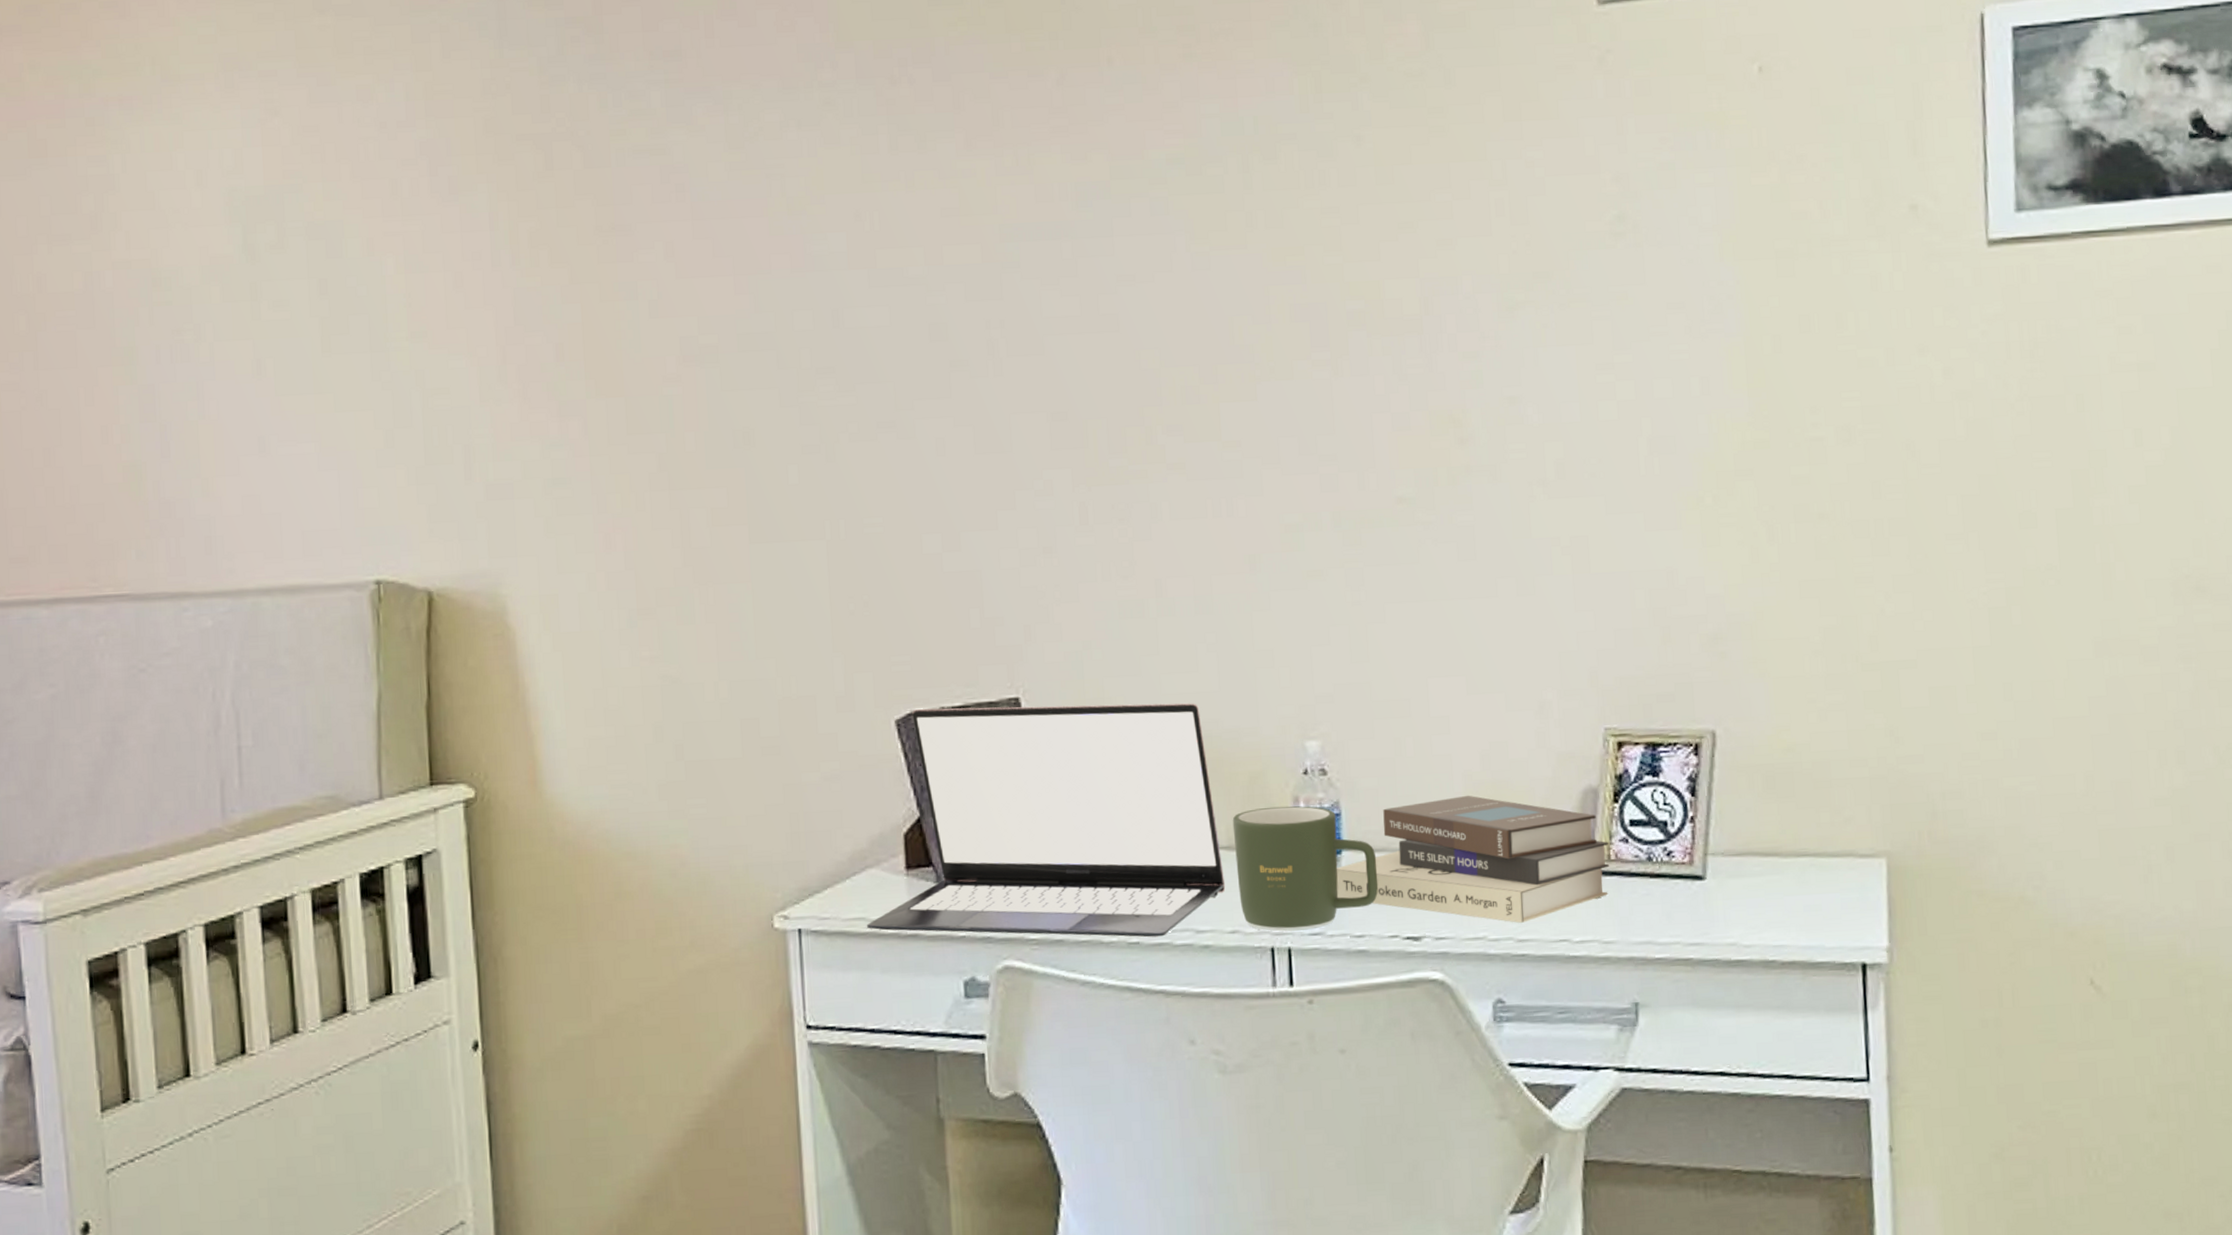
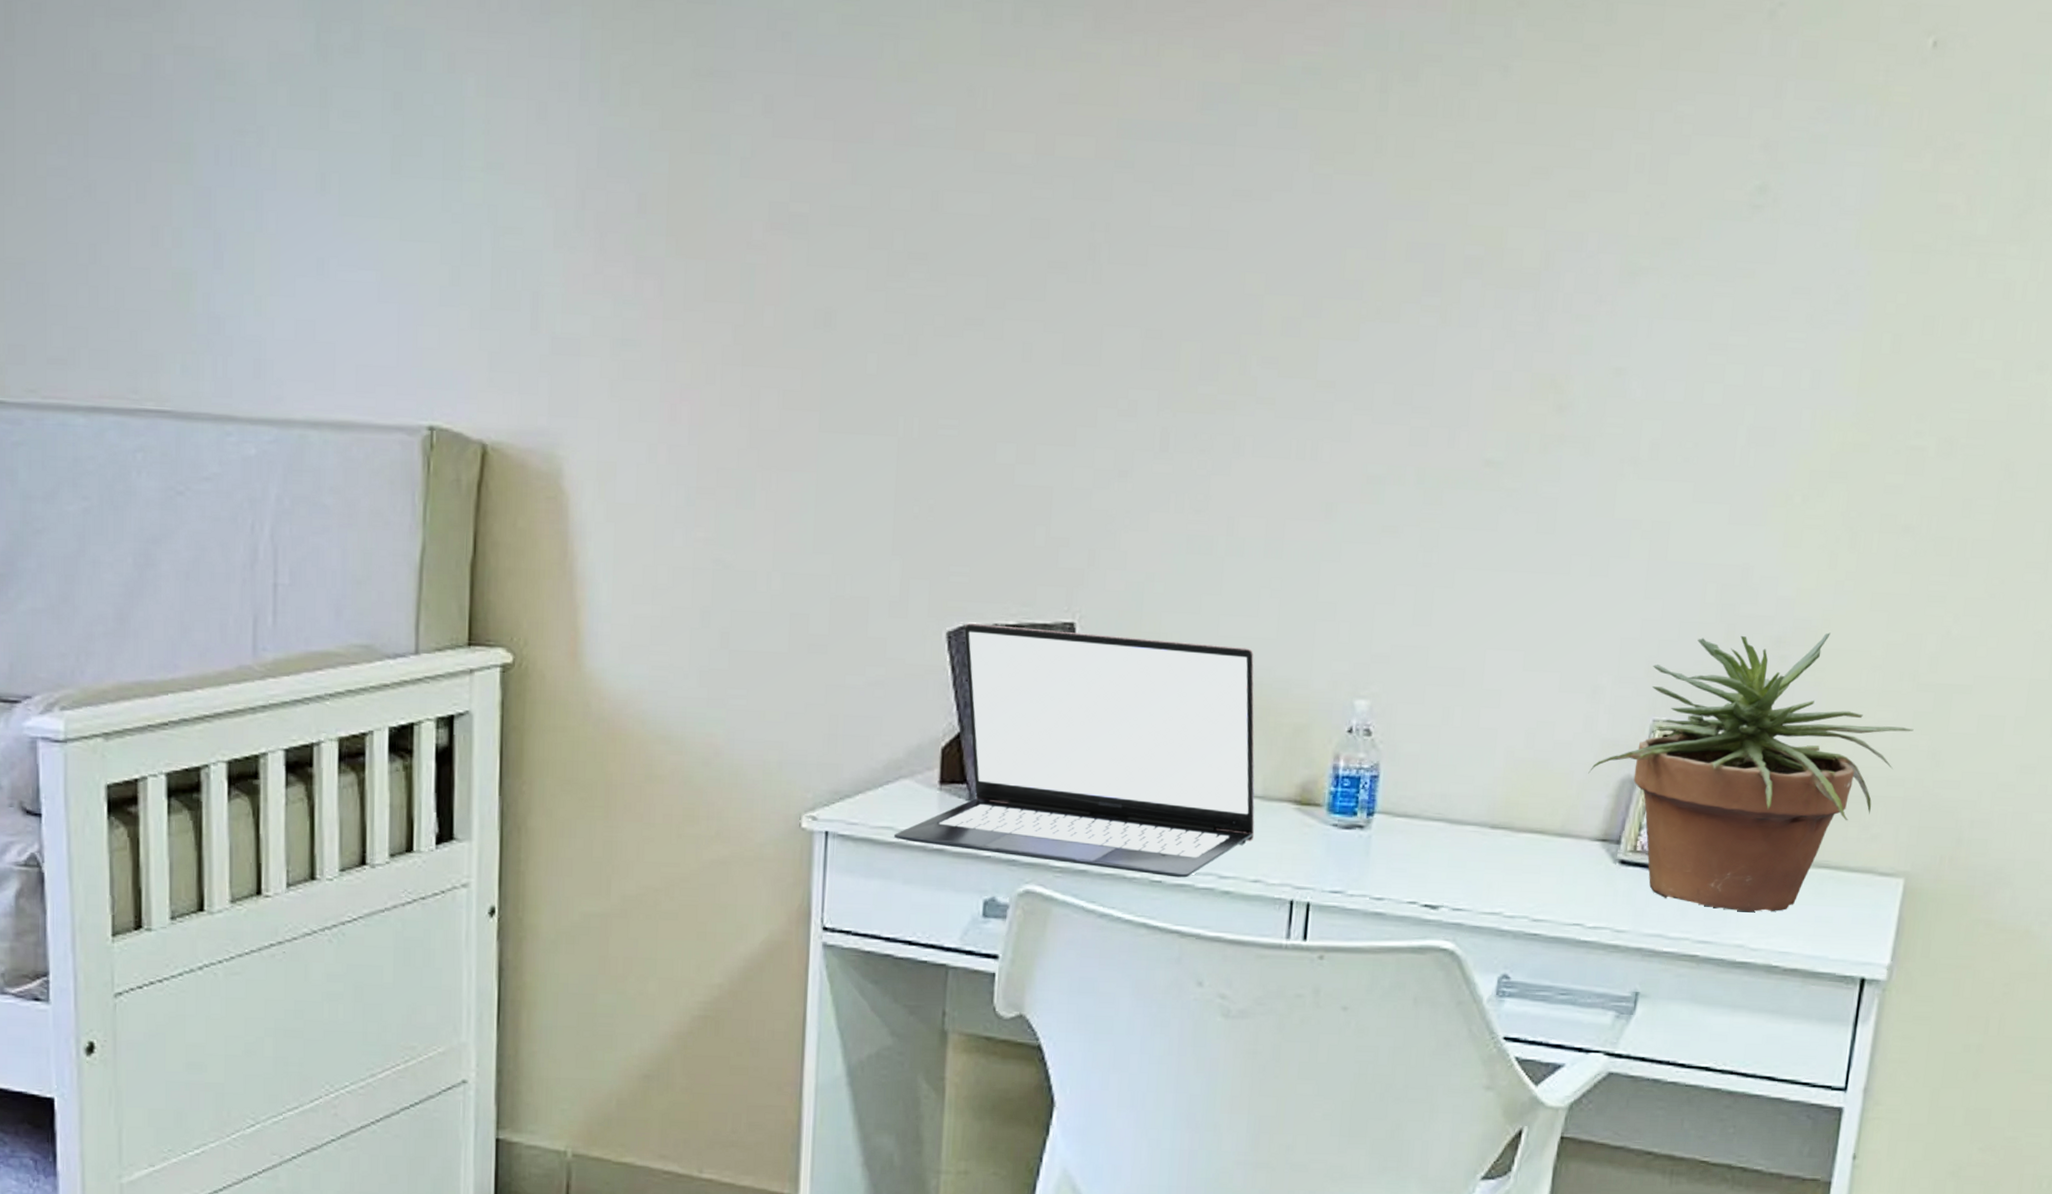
mug: present [1232,806,1379,932] -> none [1266,761,1408,887]
books: present [1336,795,1610,924] -> none [1363,771,1637,904]
potted plant: none [1549,624,1867,910] -> present [1588,632,1914,913]

